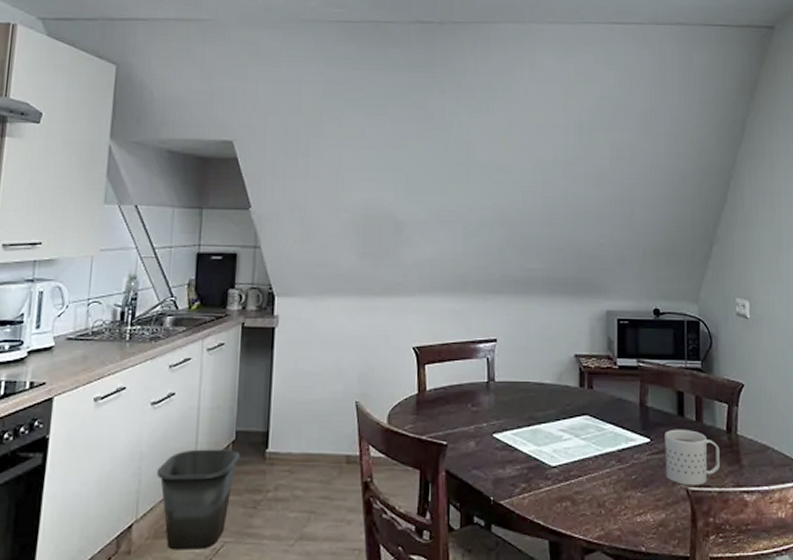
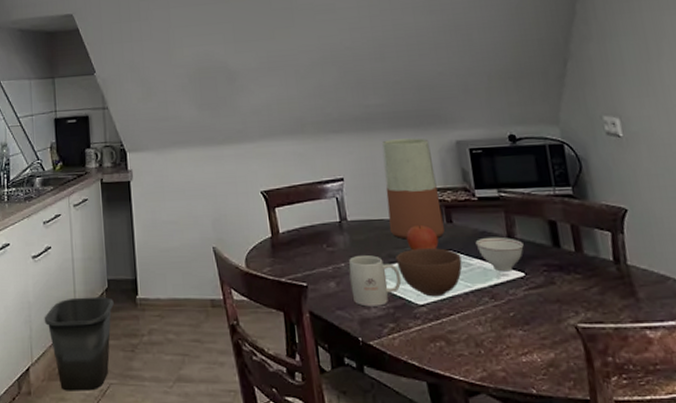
mug: none [489,417,539,467] -> present [348,255,402,307]
vase: none [534,305,584,403] -> present [381,138,445,240]
bowl: none [536,412,596,459] -> present [395,248,463,297]
fruit: none [548,389,578,414] -> present [406,224,439,251]
bowl: none [611,404,653,437] -> present [475,237,524,272]
mug: present [665,429,720,486] -> none [540,261,612,323]

